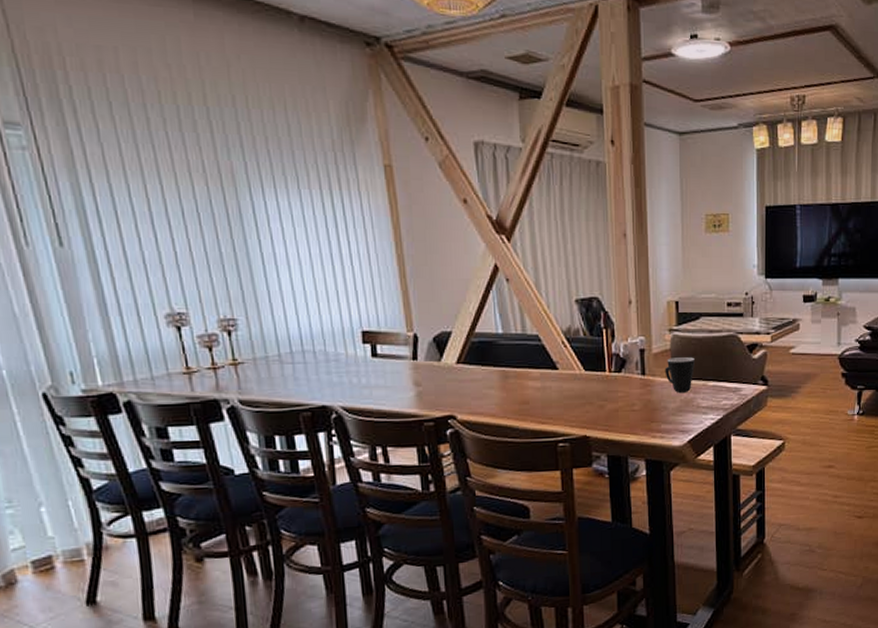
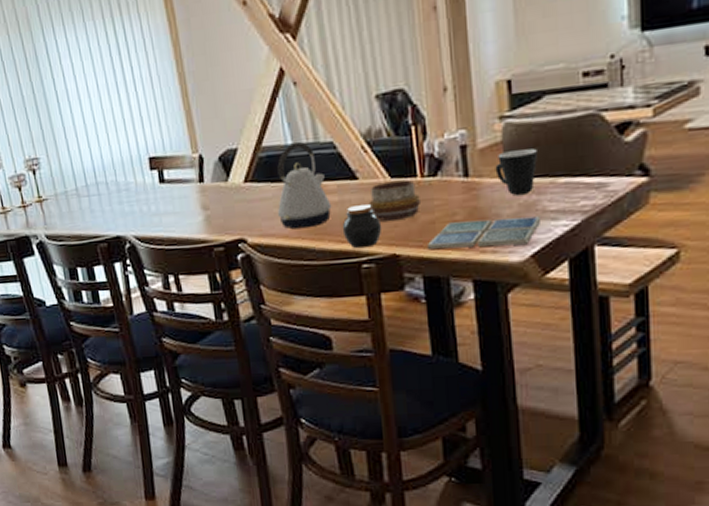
kettle: none [487,332,535,410] -> present [277,142,332,230]
jar: none [543,391,576,430] -> present [342,203,382,249]
decorative bowl: none [566,373,608,407] -> present [369,179,420,221]
drink coaster: none [611,410,696,433] -> present [426,216,542,249]

